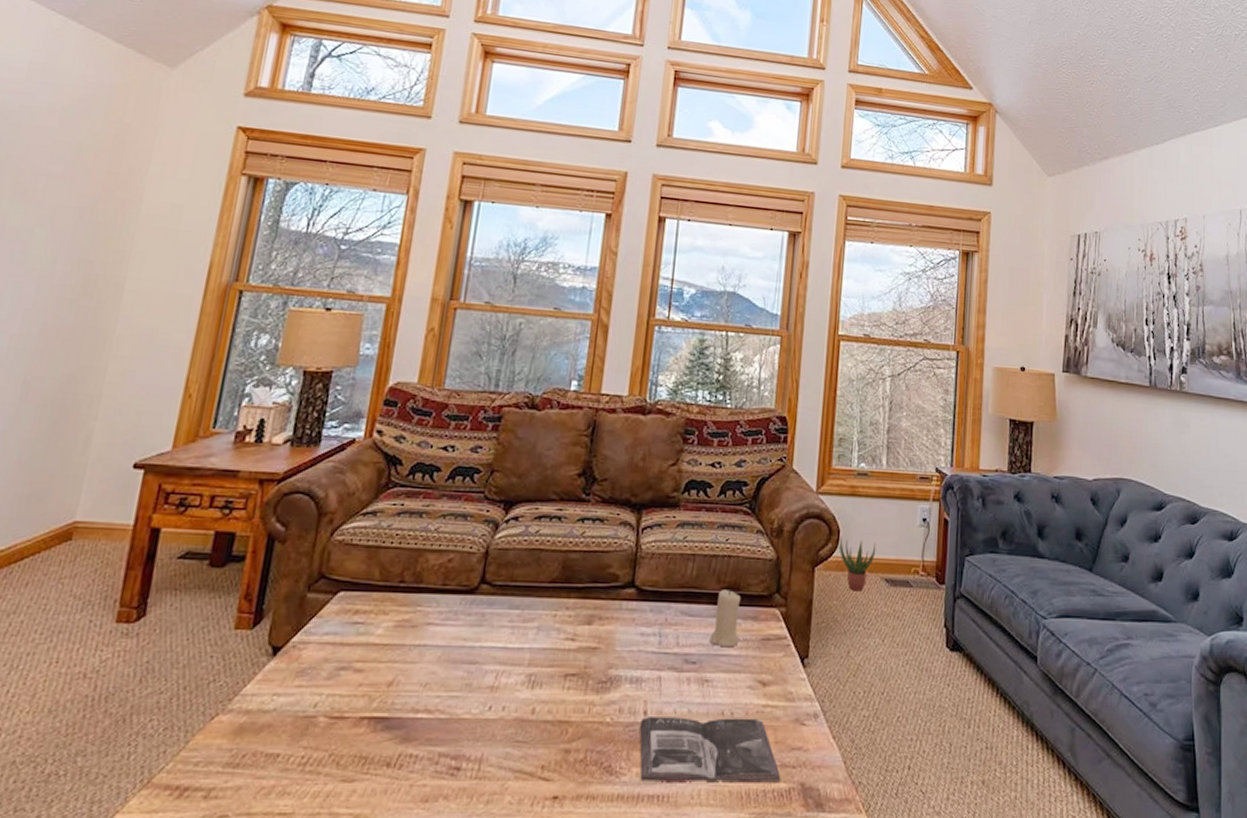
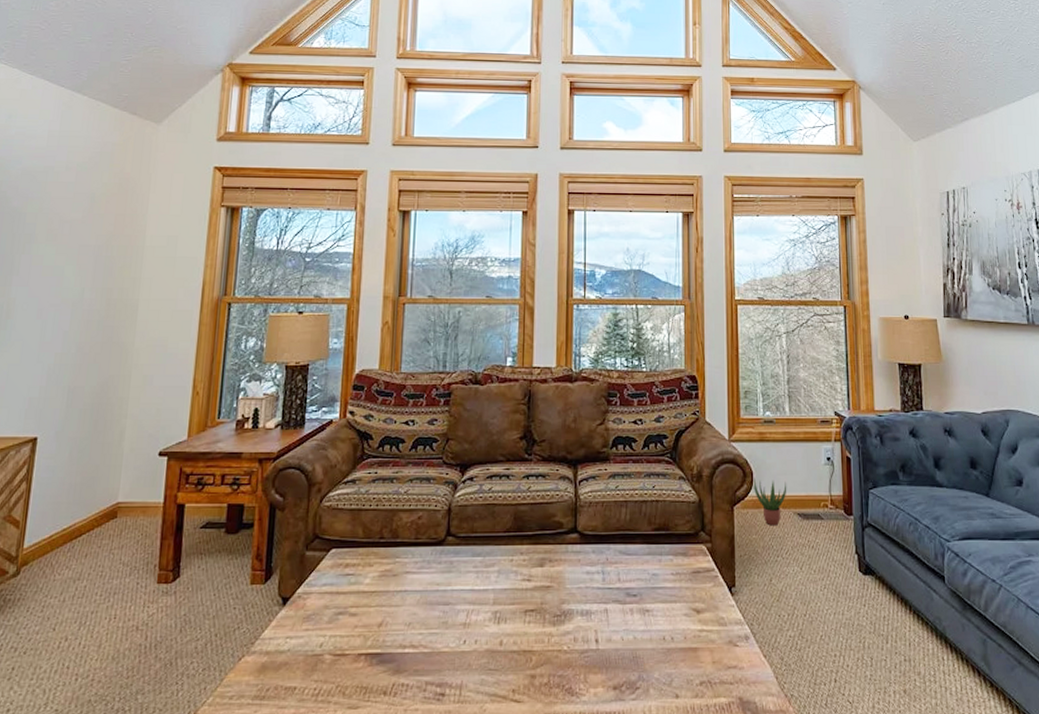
magazine: present [639,717,781,783] -> none [594,642,721,700]
candle: present [709,590,742,648] -> none [646,530,673,581]

